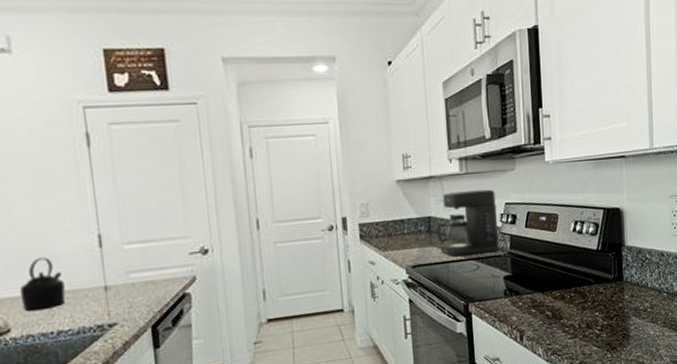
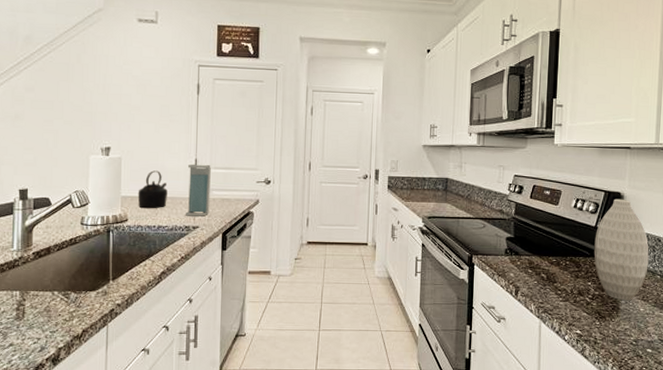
soap dispenser: none [88,239,129,312] -> present [185,164,211,217]
coffee maker: present [436,189,500,257] -> none [451,160,506,215]
vase: none [597,214,654,327] -> present [594,198,649,301]

